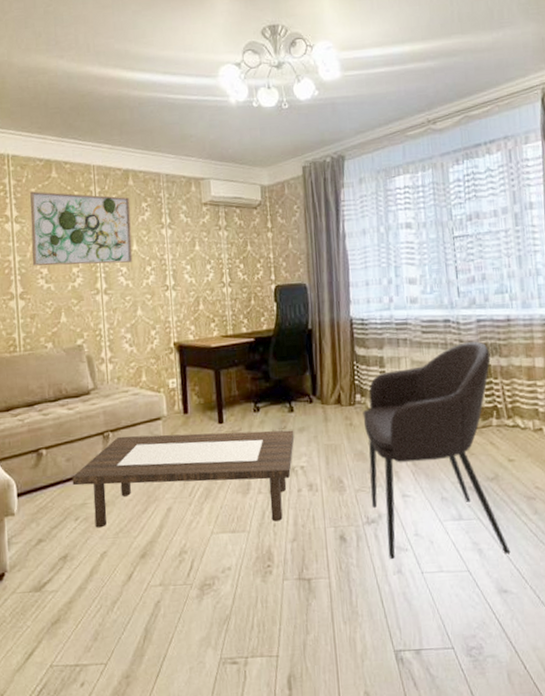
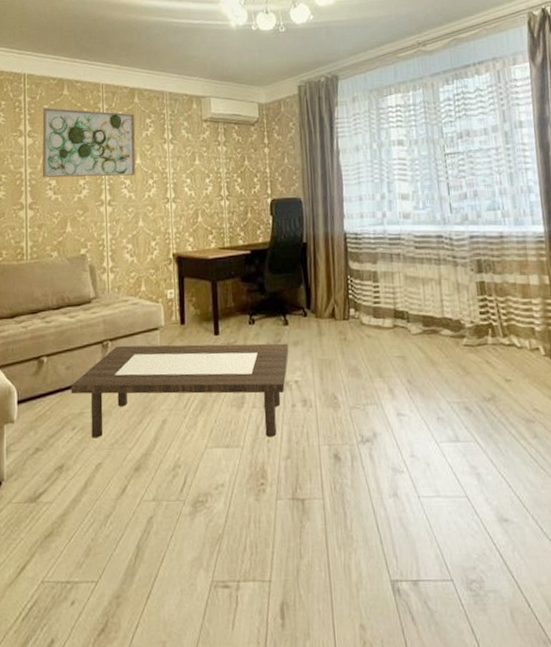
armchair: present [362,341,511,559] -> none [356,258,510,481]

